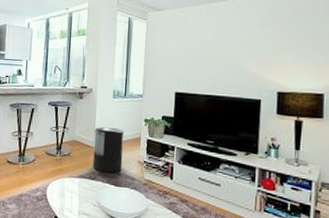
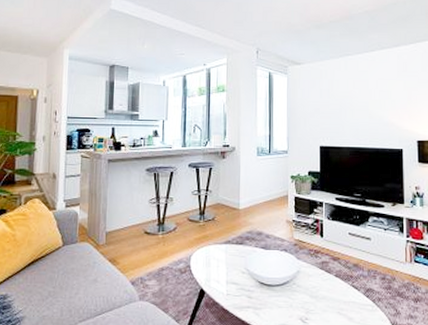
trash can: present [92,127,124,173] -> none [239,187,271,236]

